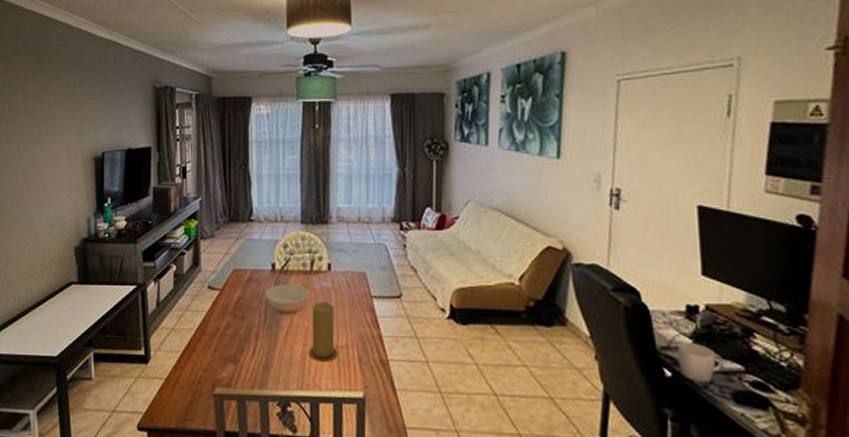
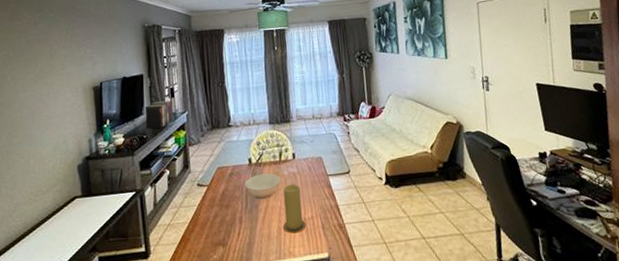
mug: present [678,341,725,384] -> none [537,178,567,207]

